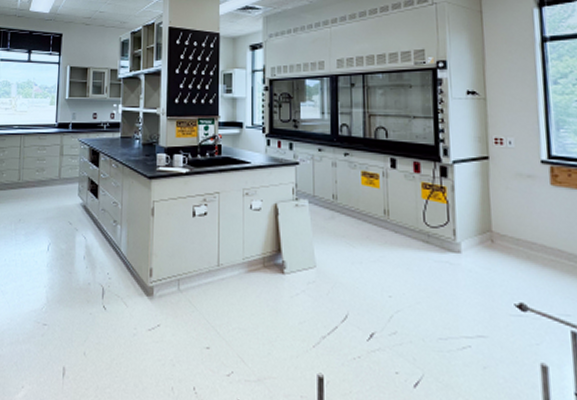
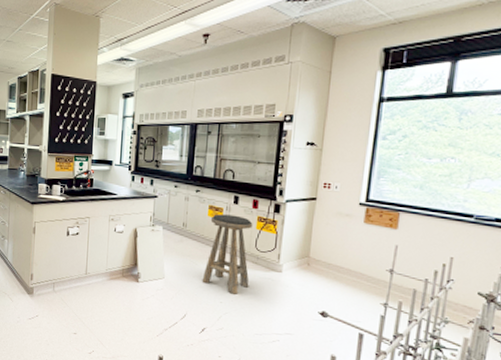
stool: none [363,181,423,285] -> present [202,214,253,294]

